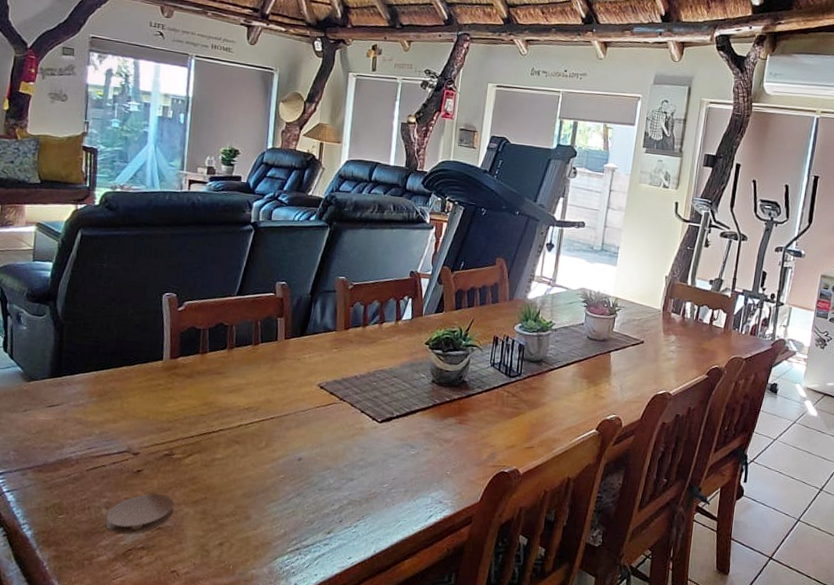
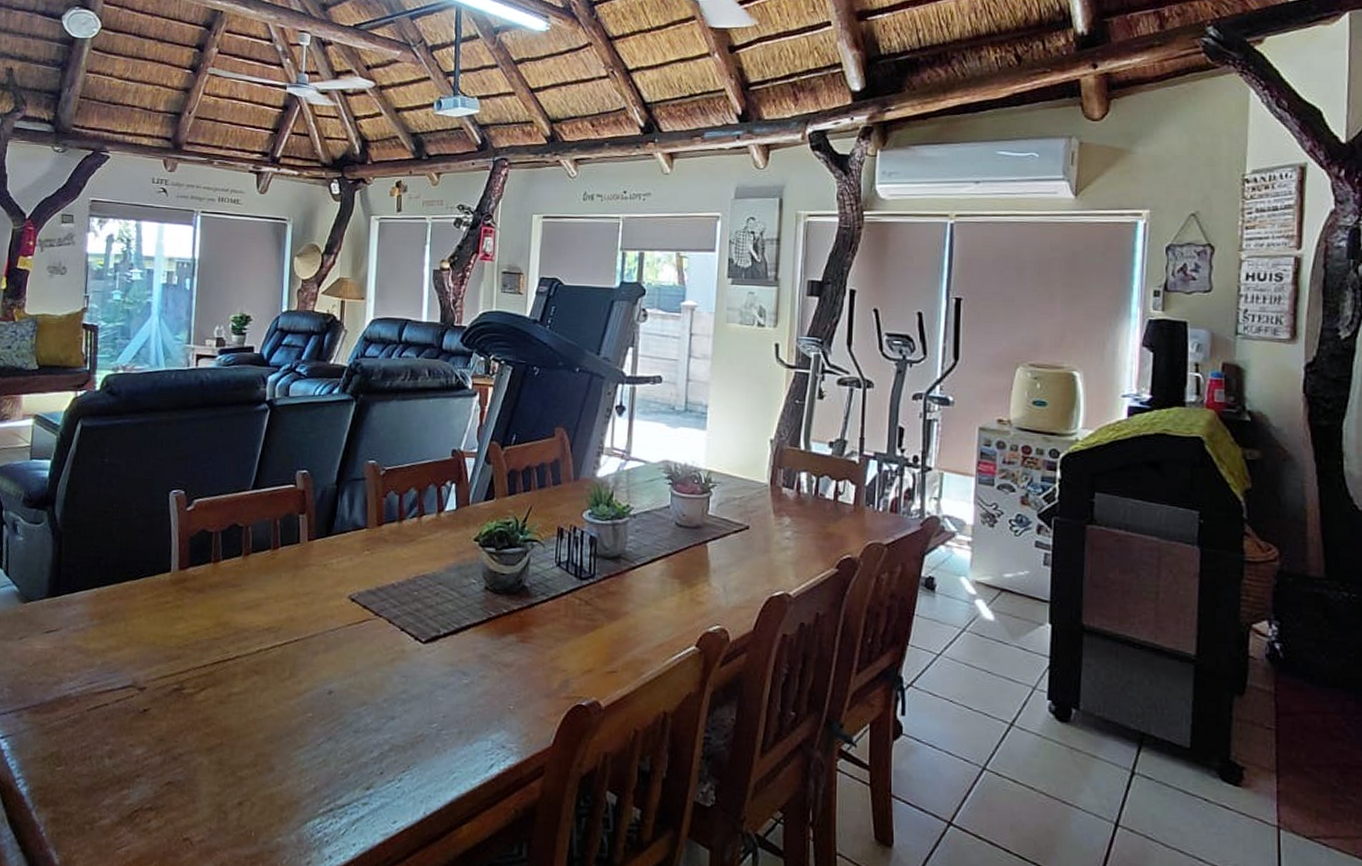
coaster: present [106,493,174,534] -> none [109,738,186,791]

